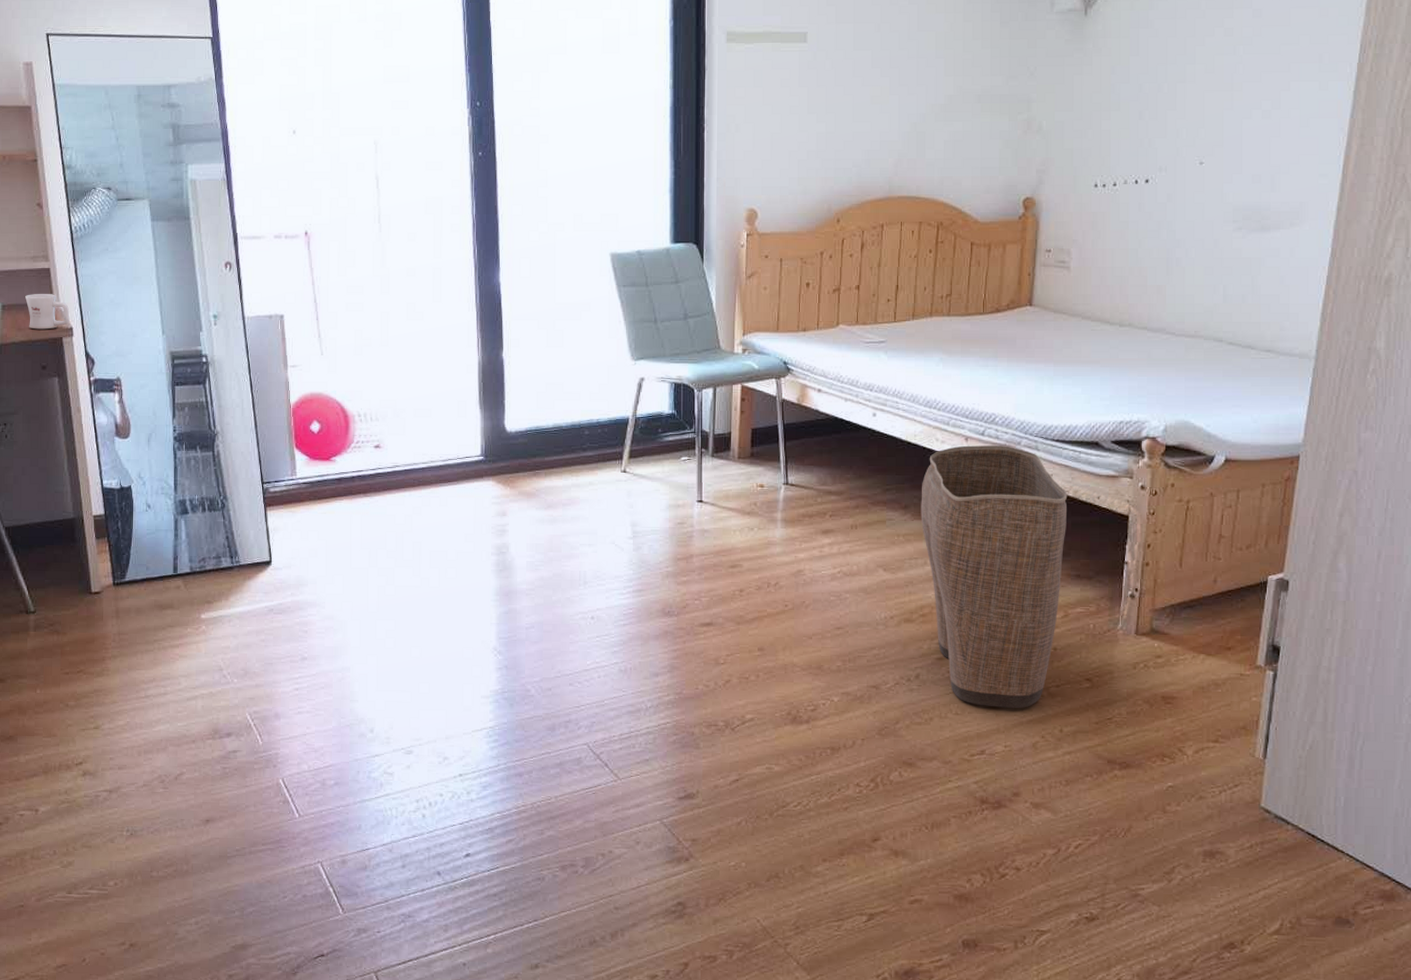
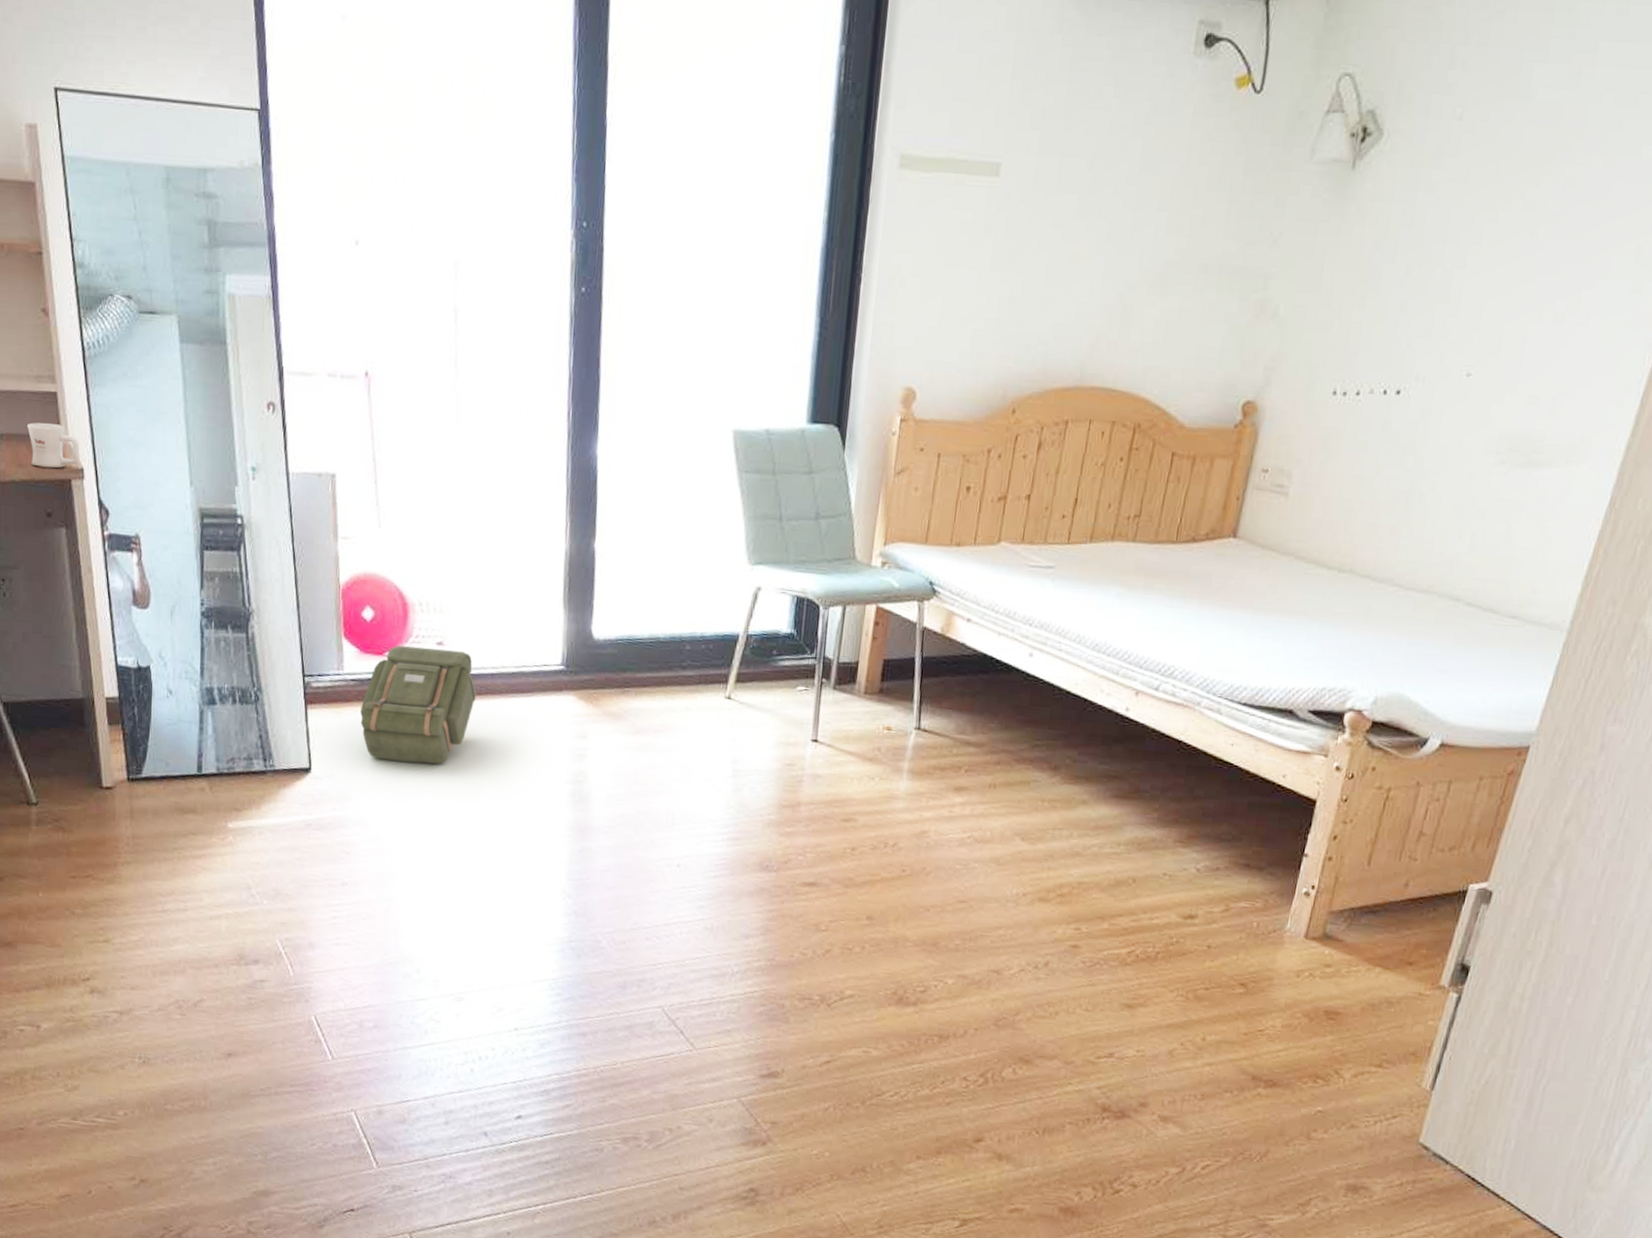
backpack: none [312,451,410,549] -> present [360,645,476,765]
laundry basket: present [921,445,1068,708] -> none [1071,701,1248,1010]

